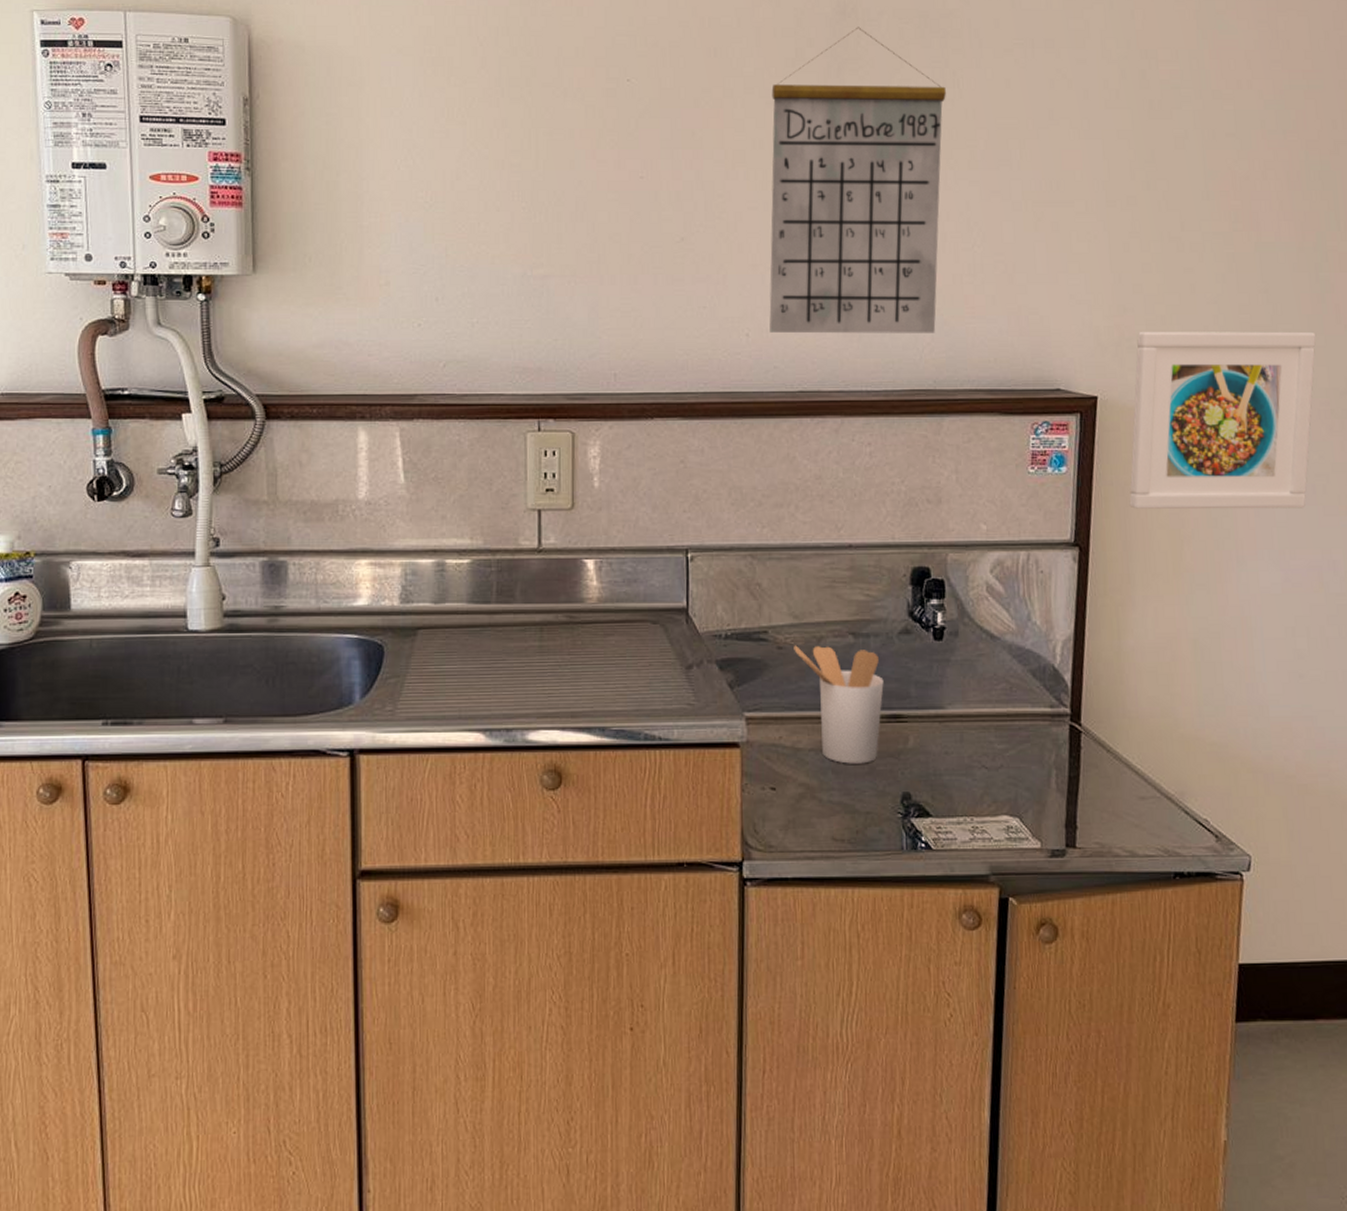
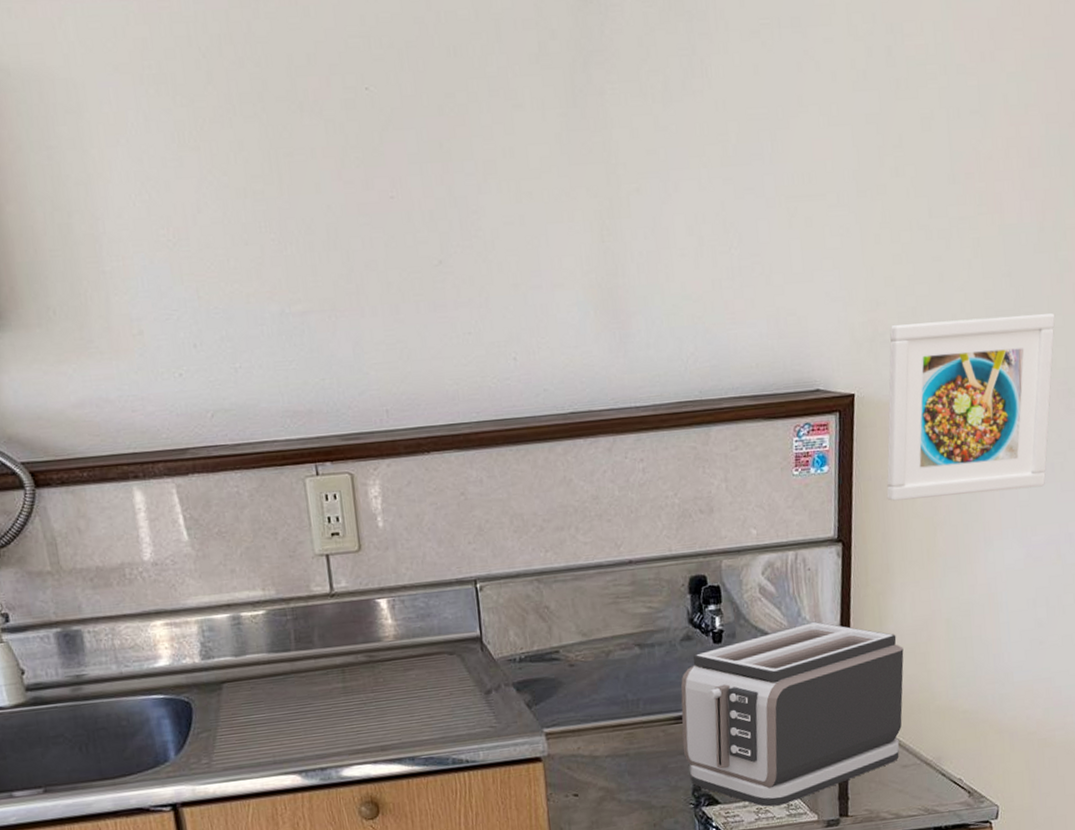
calendar: present [769,27,946,334] -> none [517,13,698,355]
utensil holder: present [794,645,884,764] -> none [584,659,671,766]
toaster: none [893,627,1144,826] -> present [680,621,904,807]

